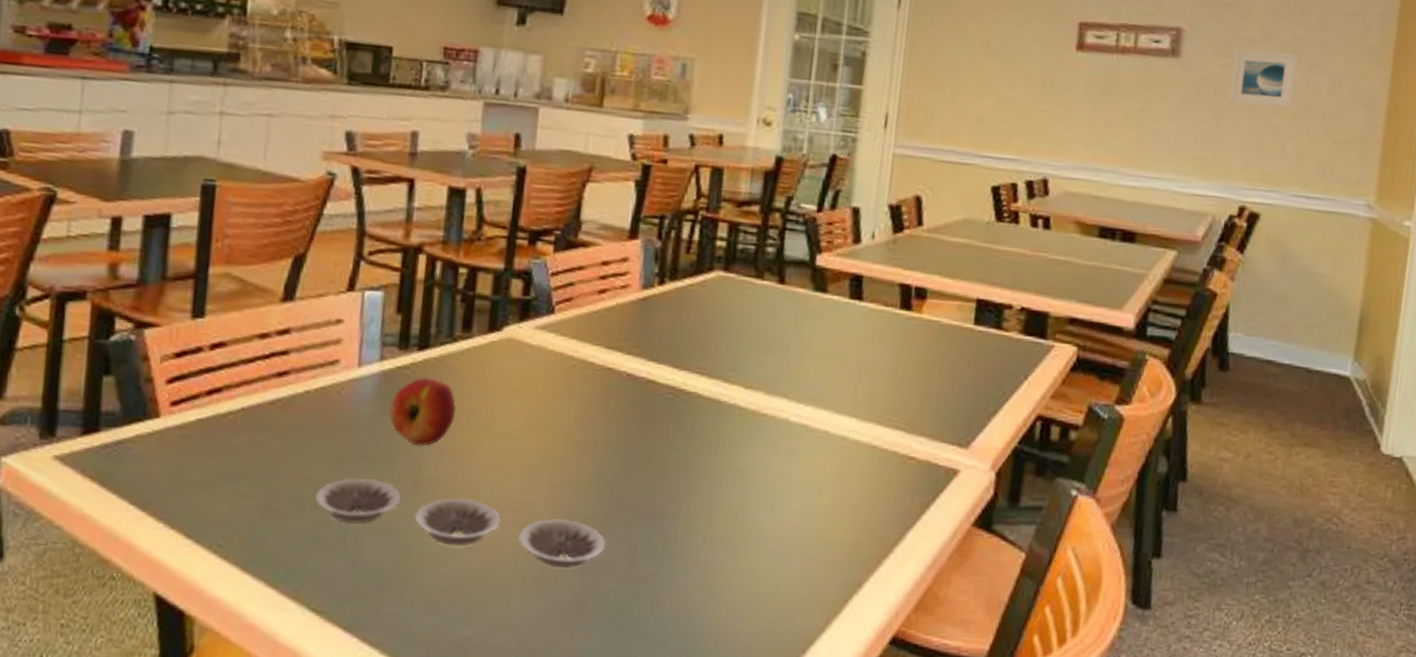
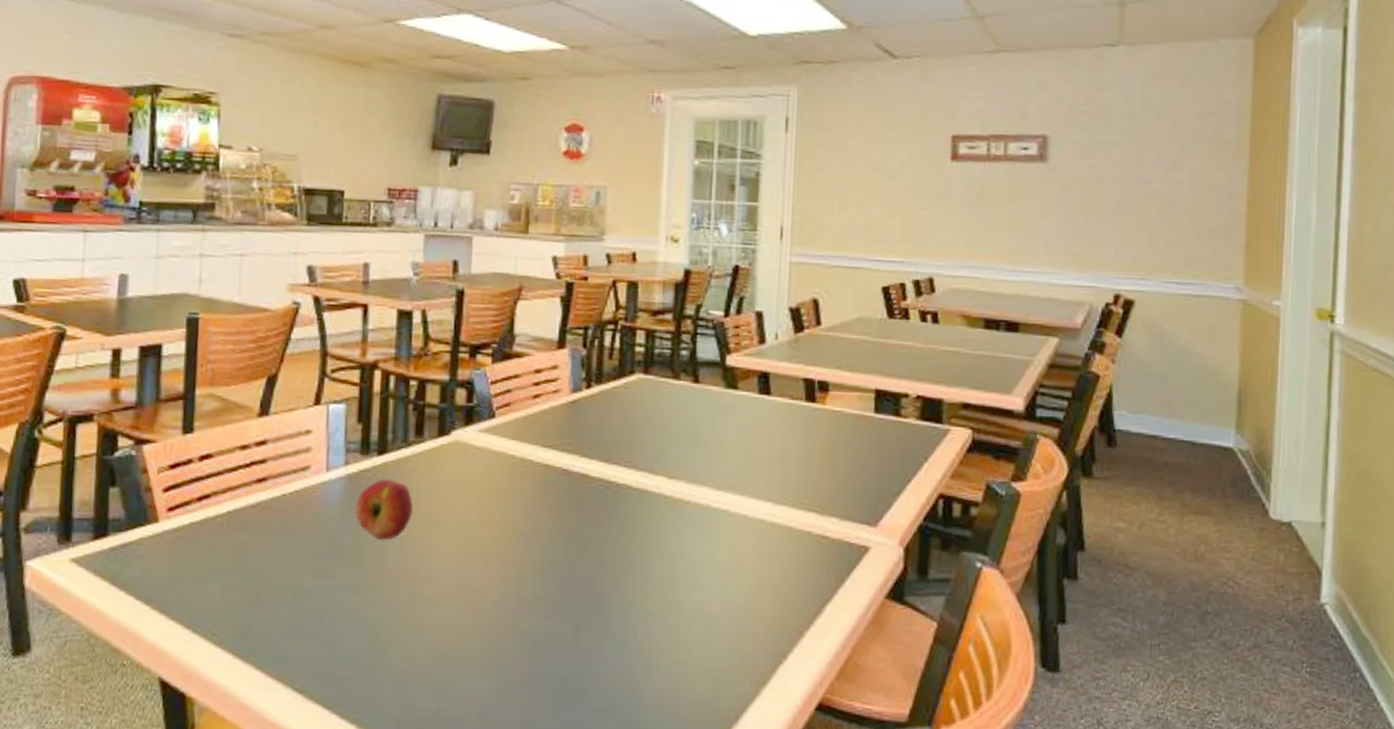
plate: present [314,478,606,569] -> none [293,570,551,647]
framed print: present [1229,50,1298,108] -> none [1097,152,1159,202]

